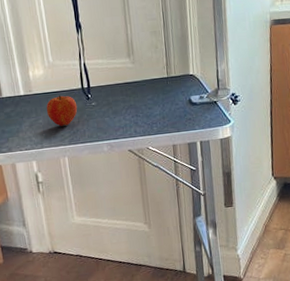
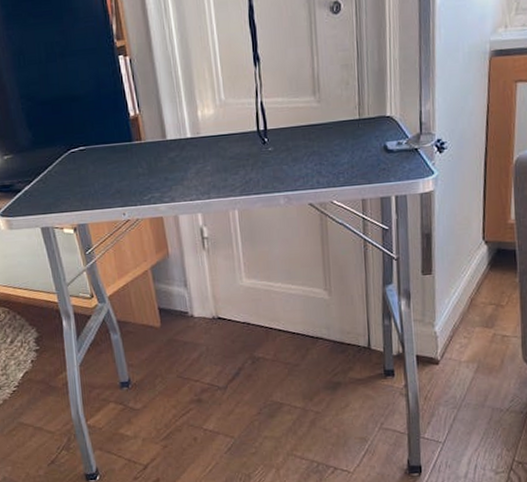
apple: present [46,95,78,127] -> none [215,138,252,175]

